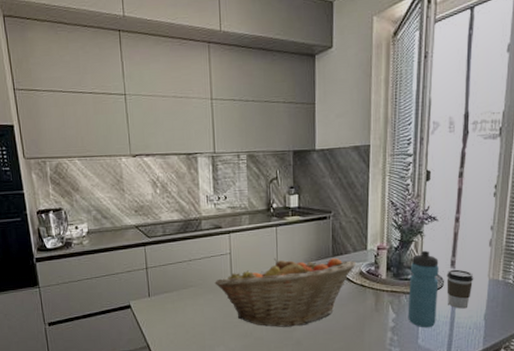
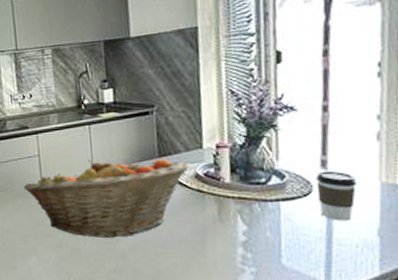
water bottle: present [408,250,439,328] -> none [262,147,306,245]

